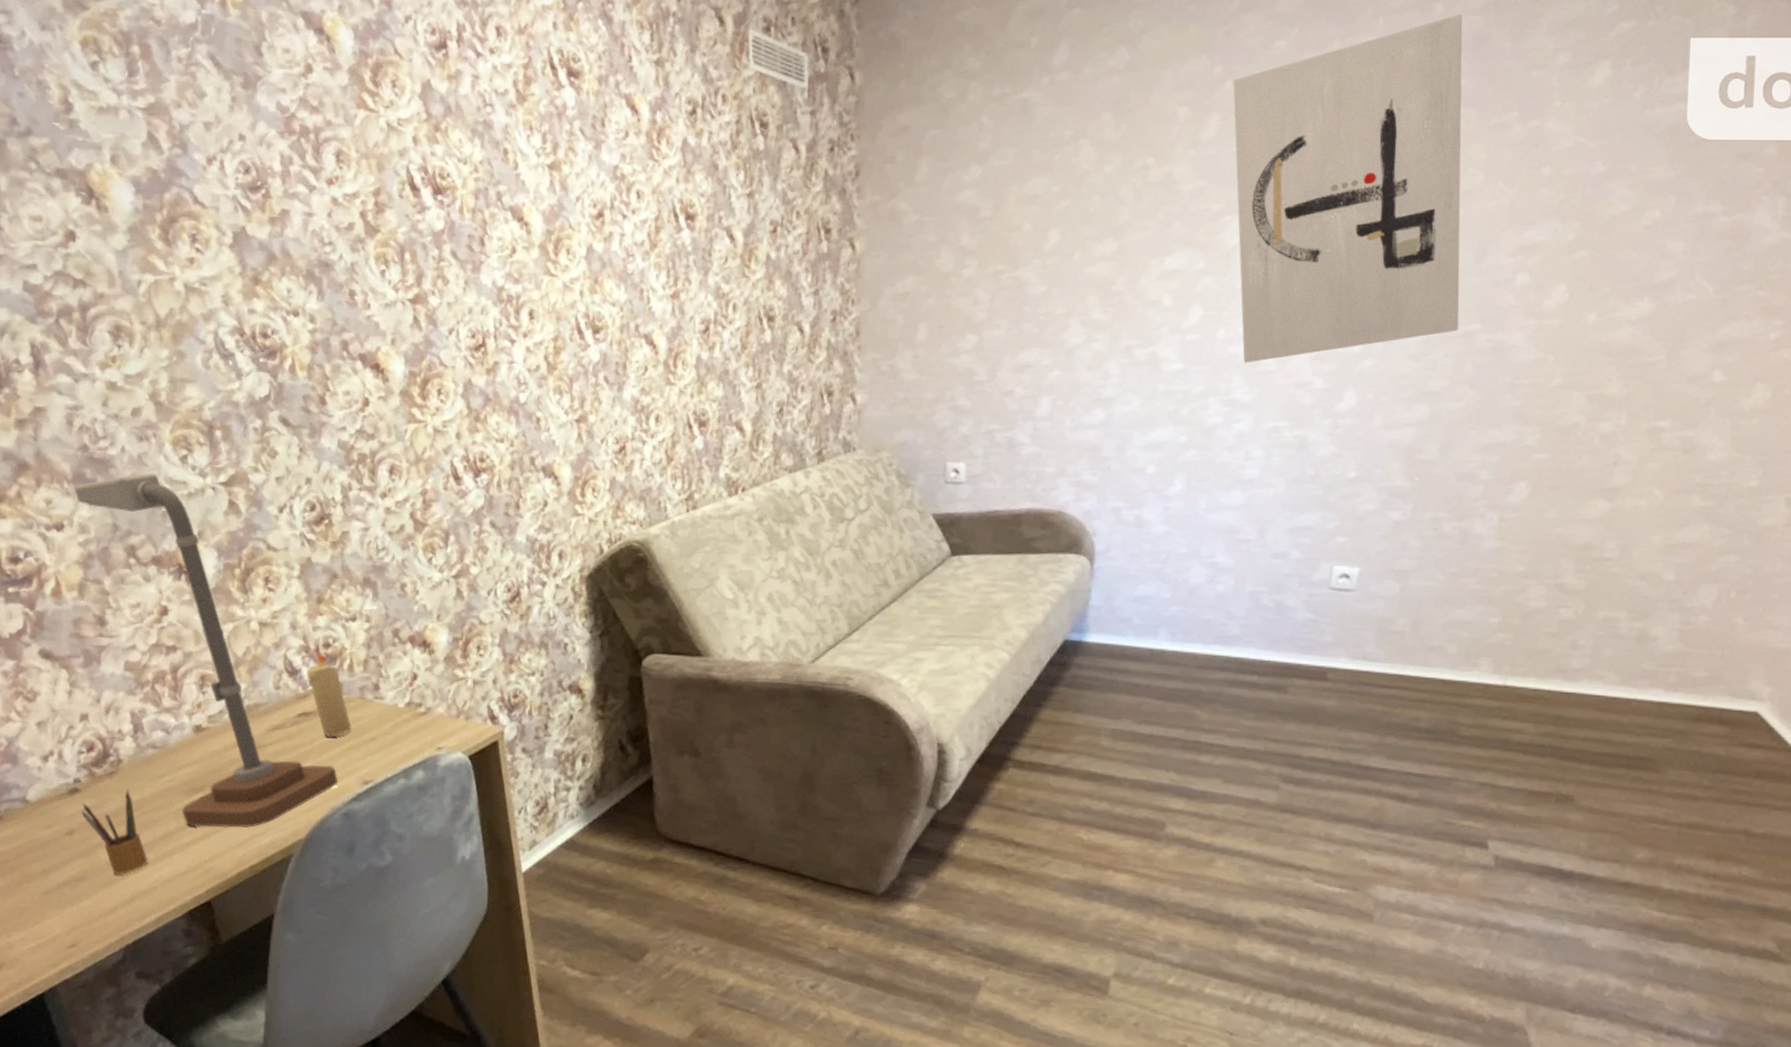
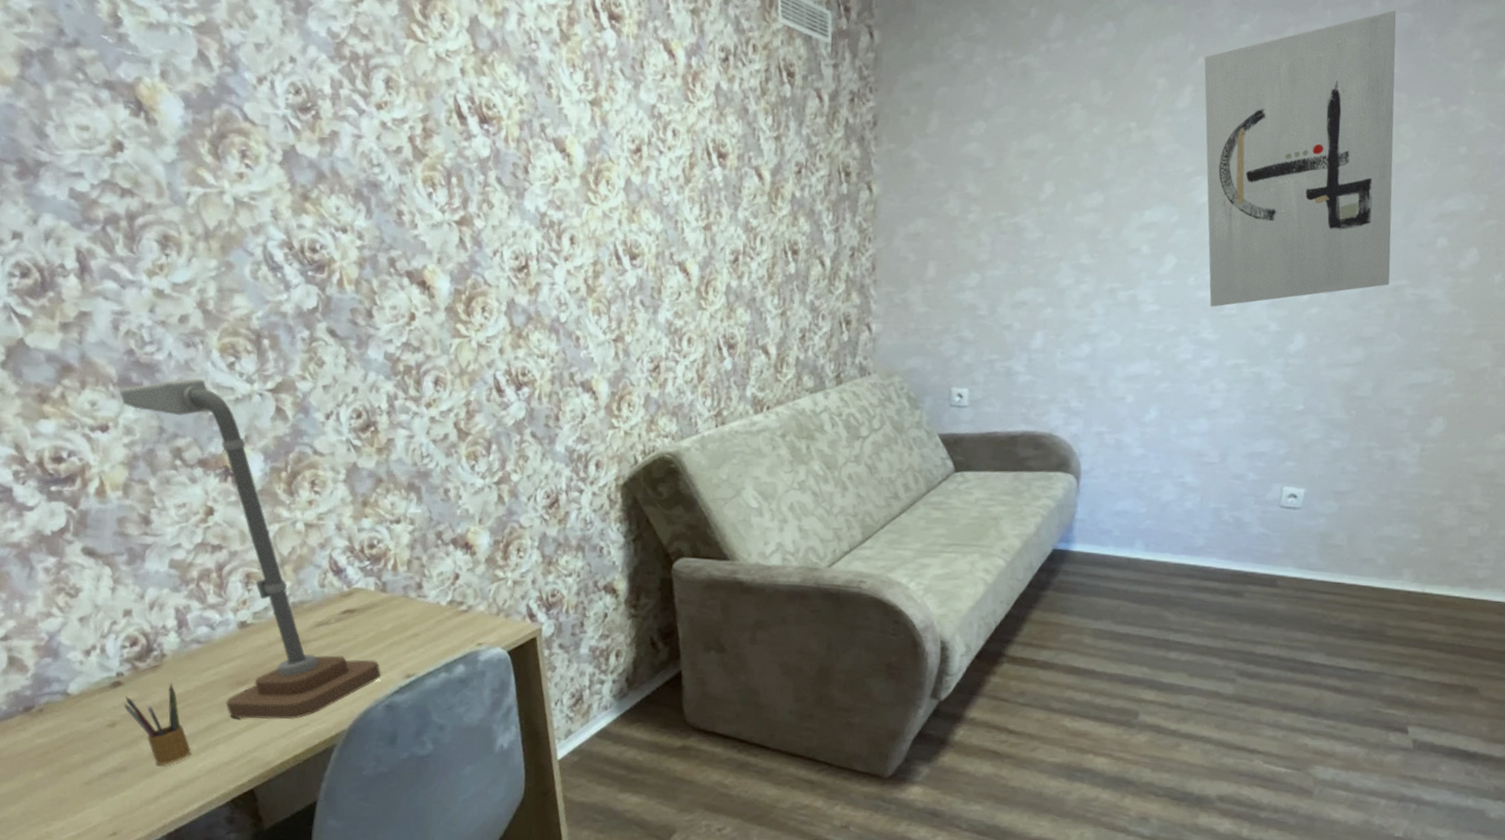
candle: present [307,652,352,737] -> none [351,552,396,633]

